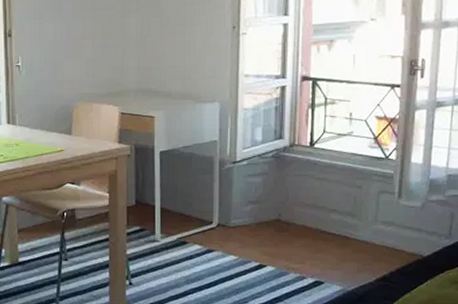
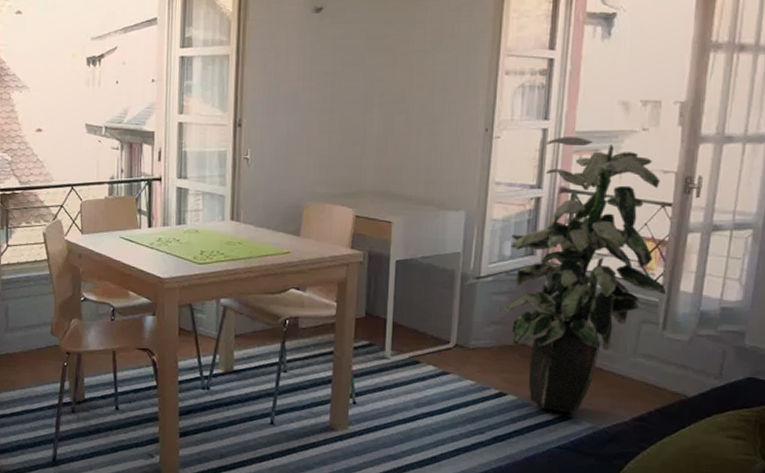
indoor plant: none [258,29,400,279] -> present [503,137,667,414]

